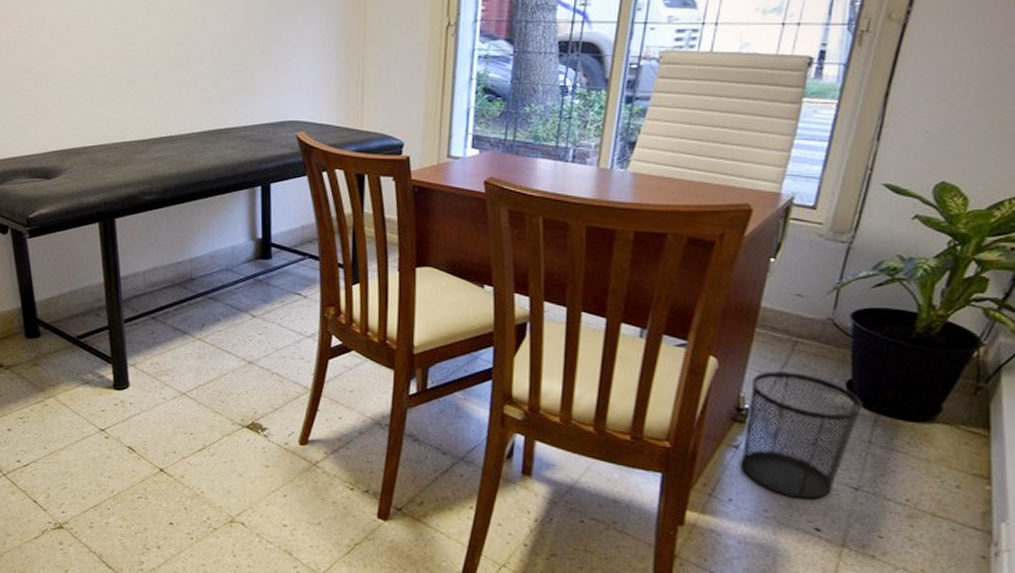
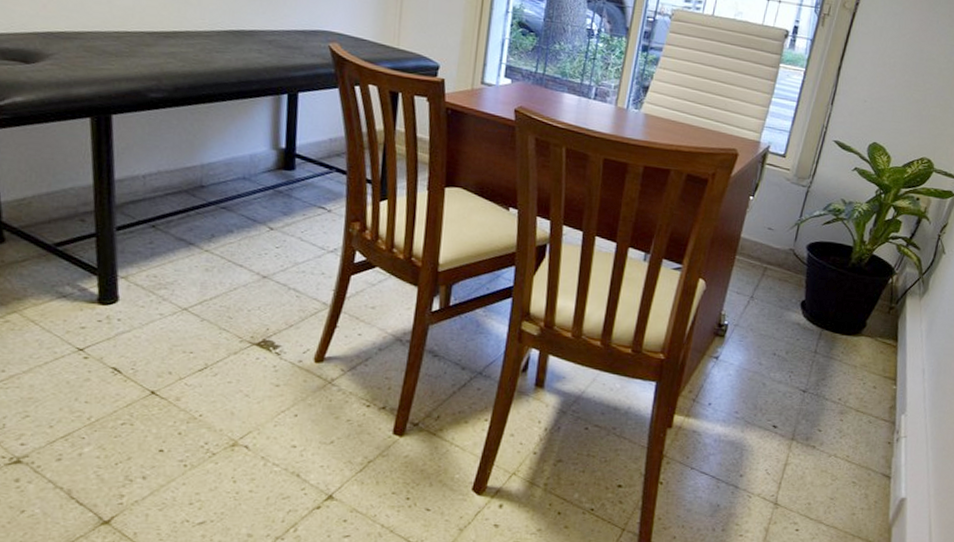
waste bin: present [741,371,863,500] -> none [720,292,812,401]

